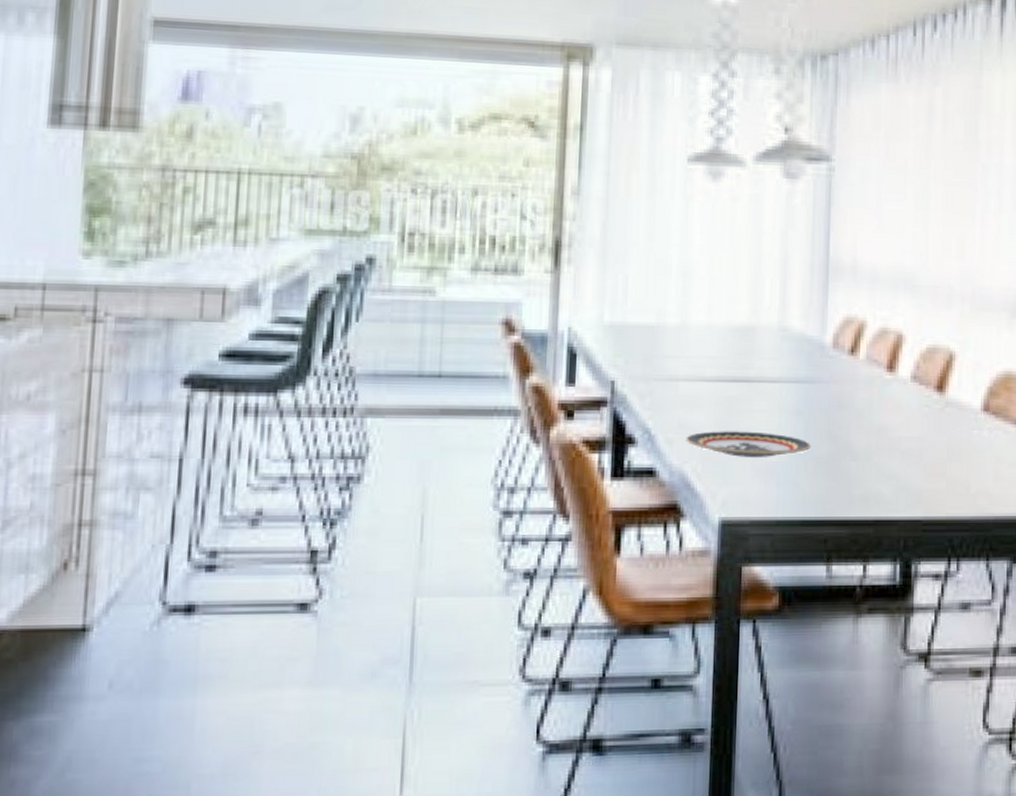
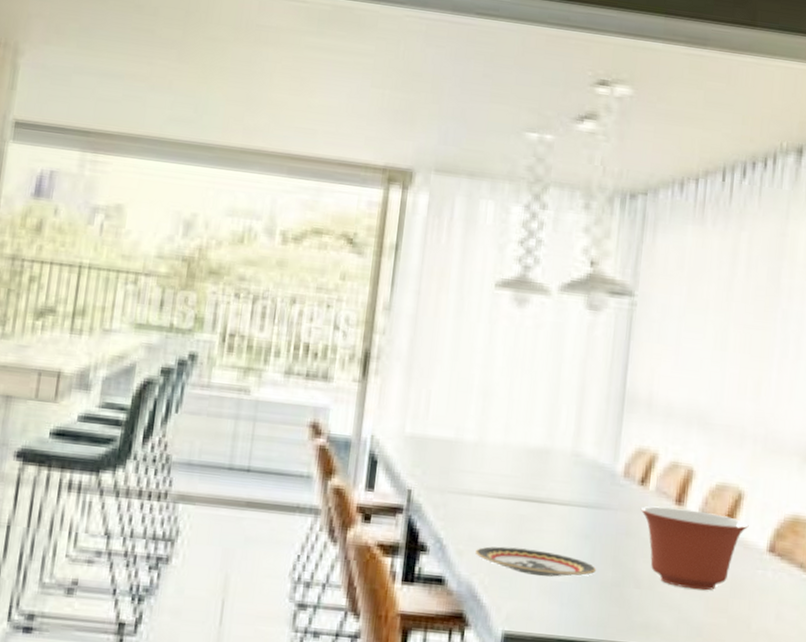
mixing bowl: none [852,375,962,457] -> present [640,506,749,591]

